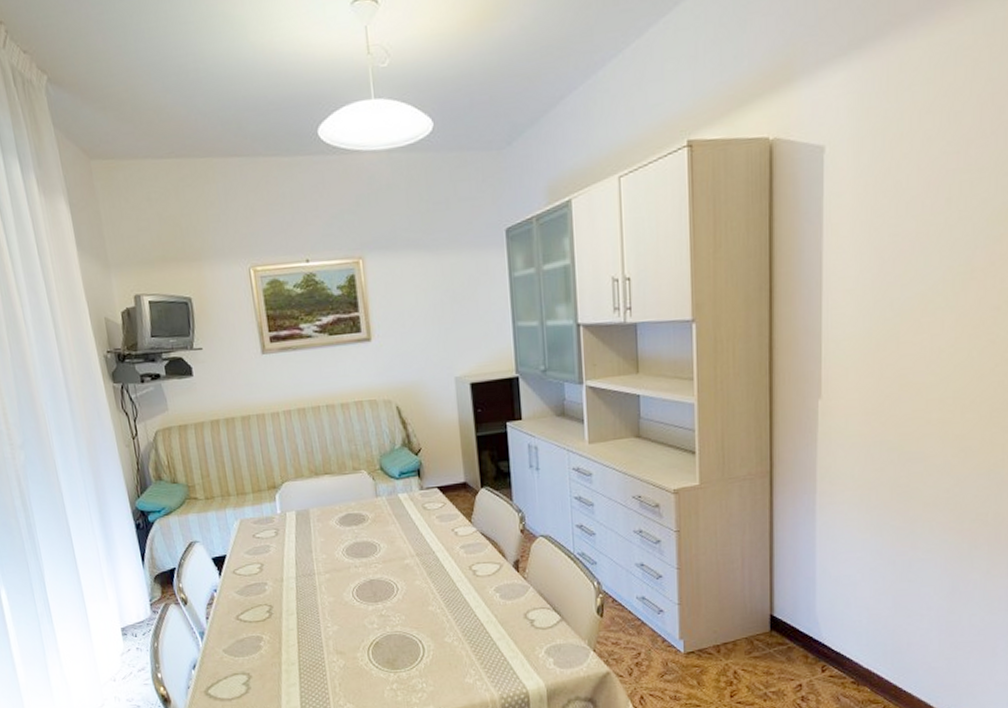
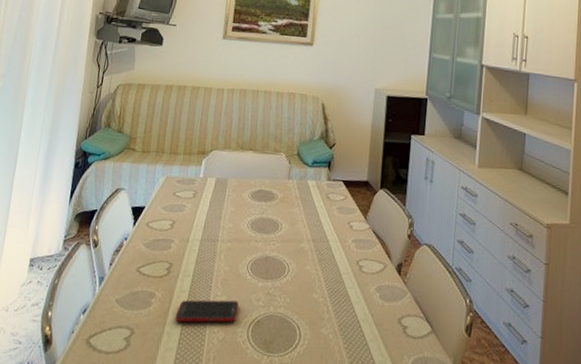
cell phone: none [289,628,354,659] -> present [175,300,239,323]

